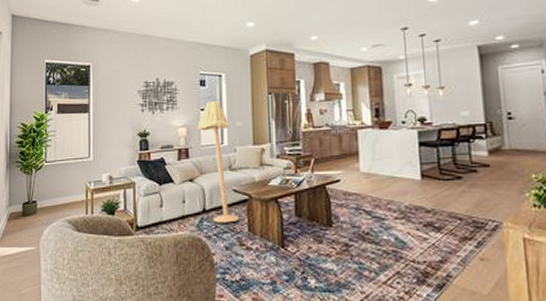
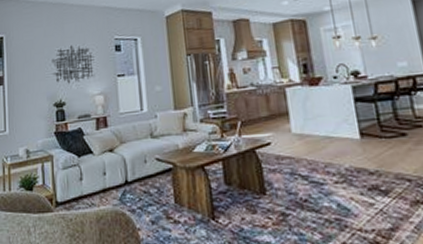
floor lamp: present [197,100,240,223] -> none [114,64,165,195]

